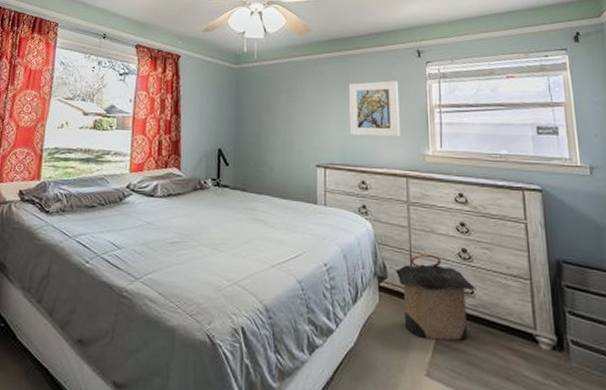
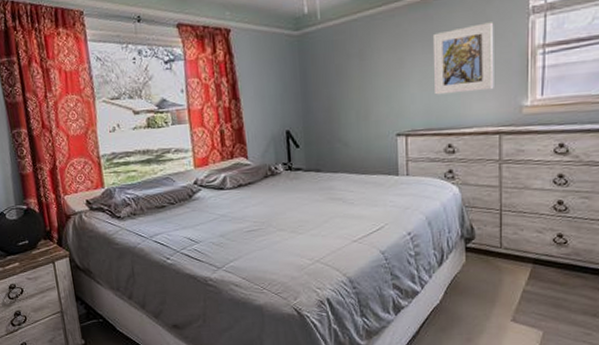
laundry hamper: present [395,254,477,341] -> none [483,210,571,290]

